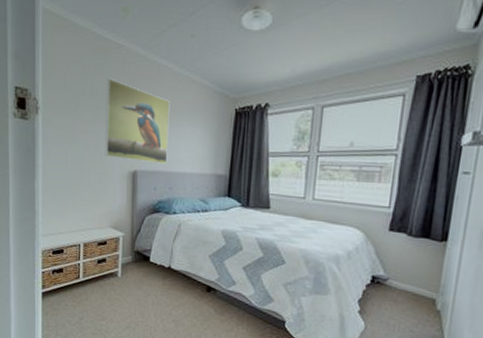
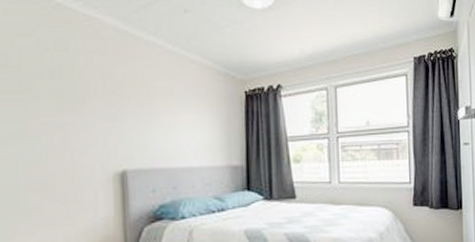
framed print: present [105,78,170,164] -> none [73,56,168,160]

